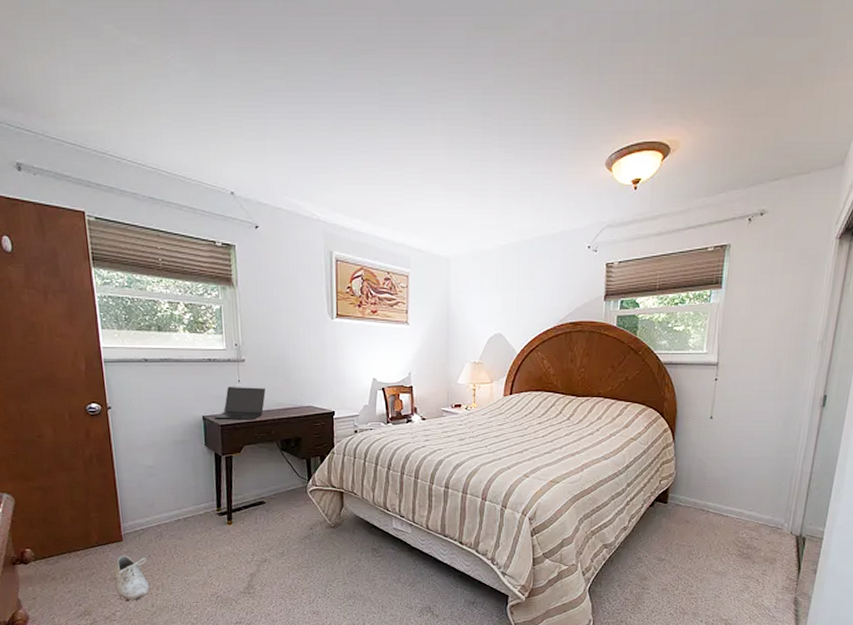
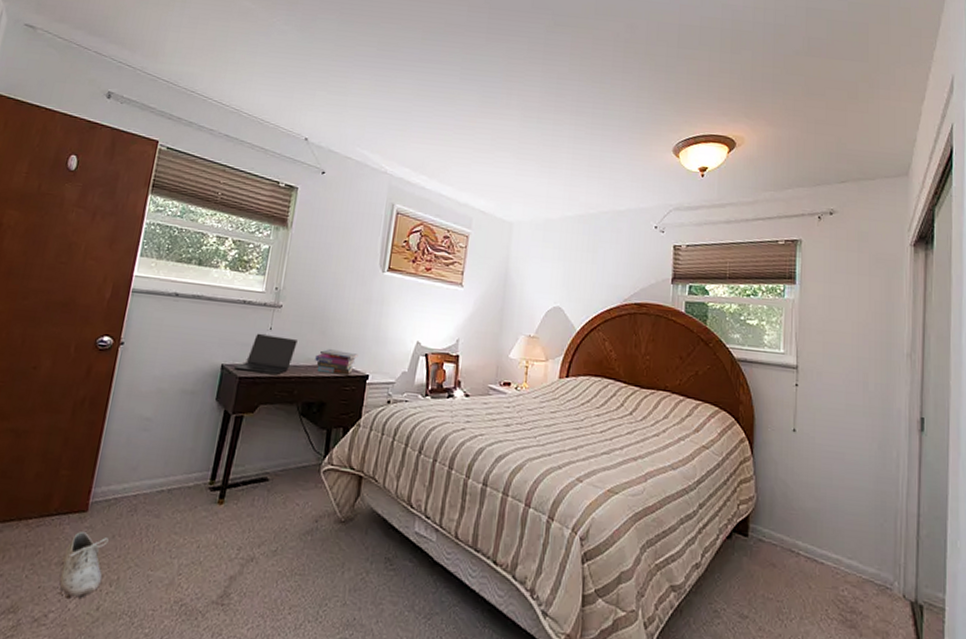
books: none [284,393,322,414] -> present [315,349,358,376]

